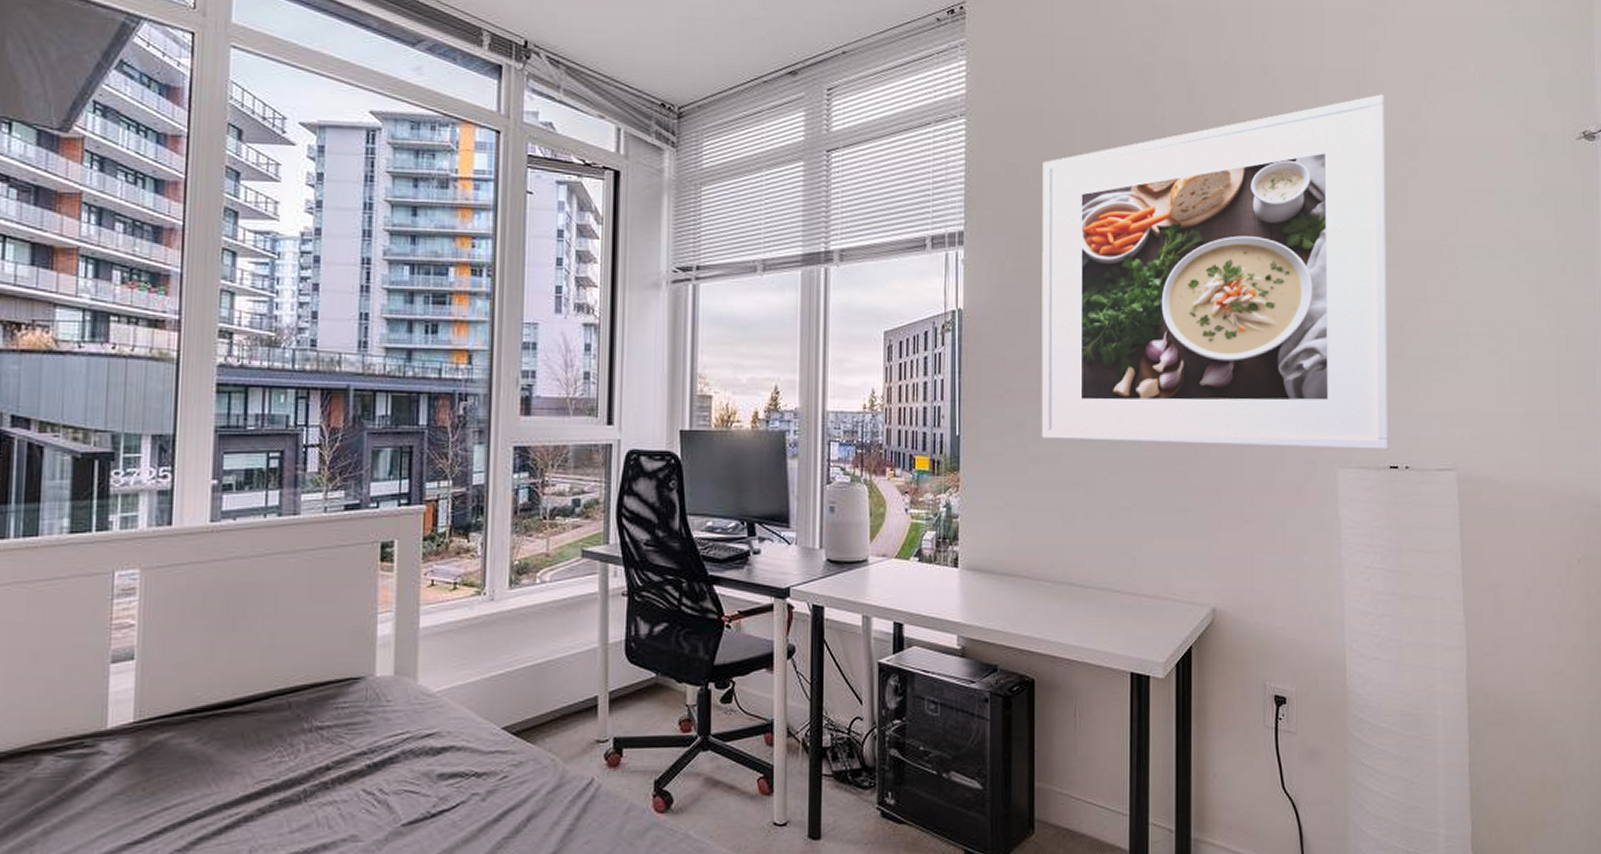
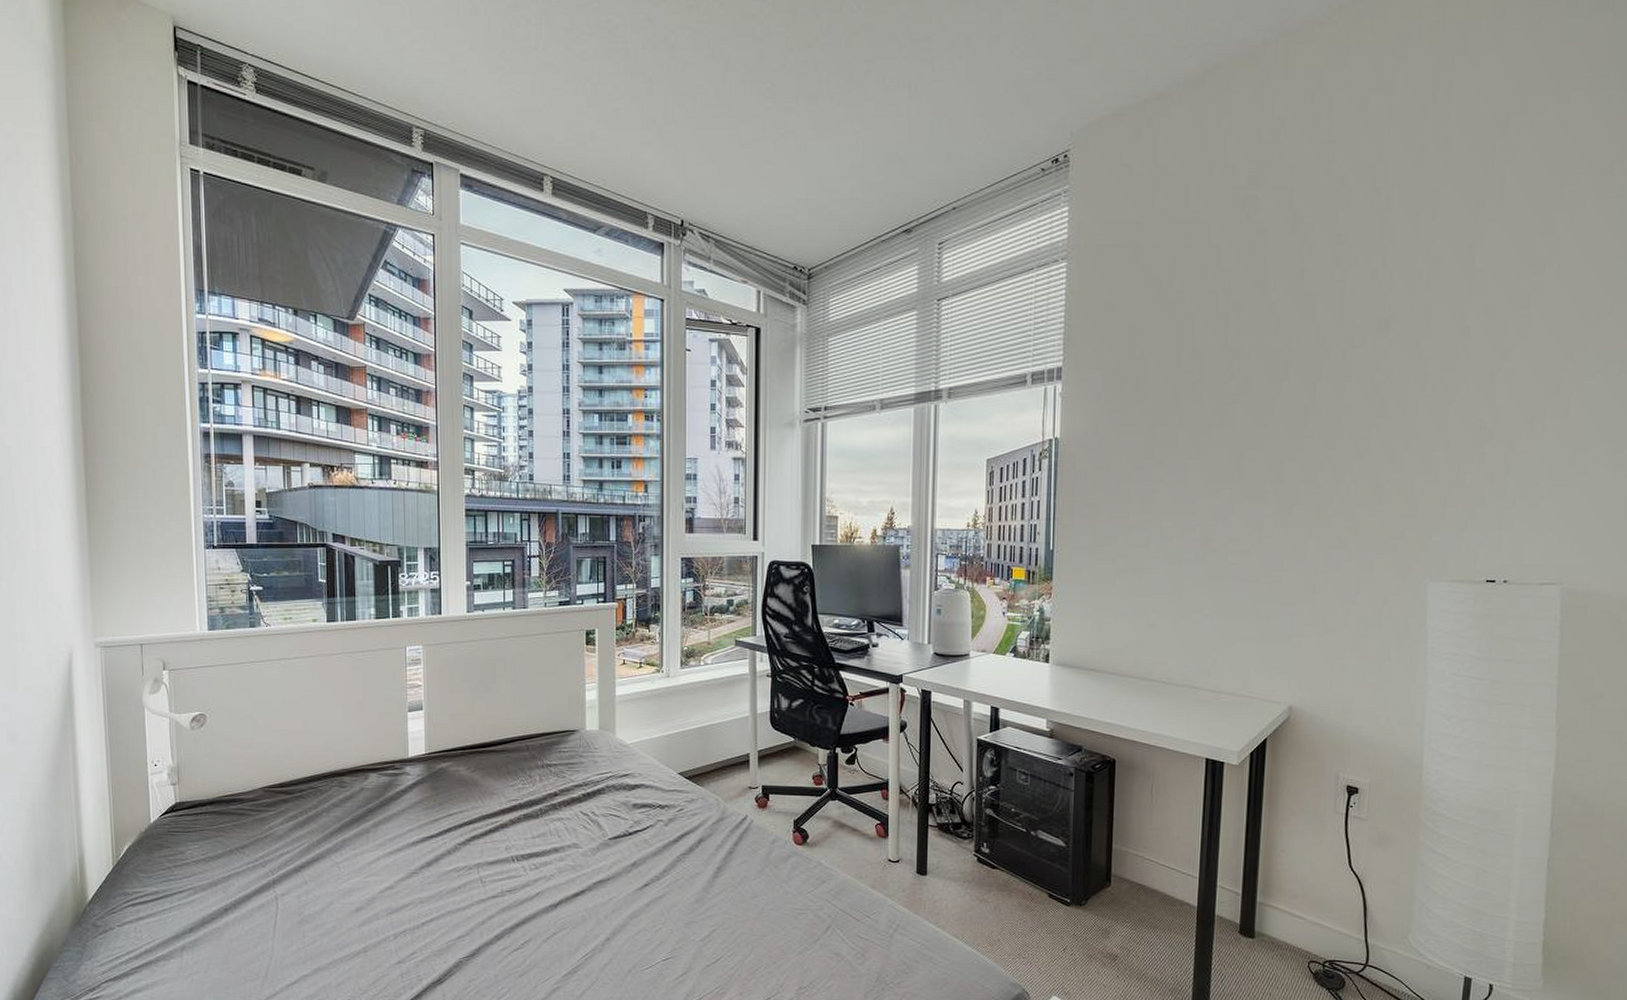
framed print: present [1041,94,1390,451] -> none [1129,207,1513,565]

